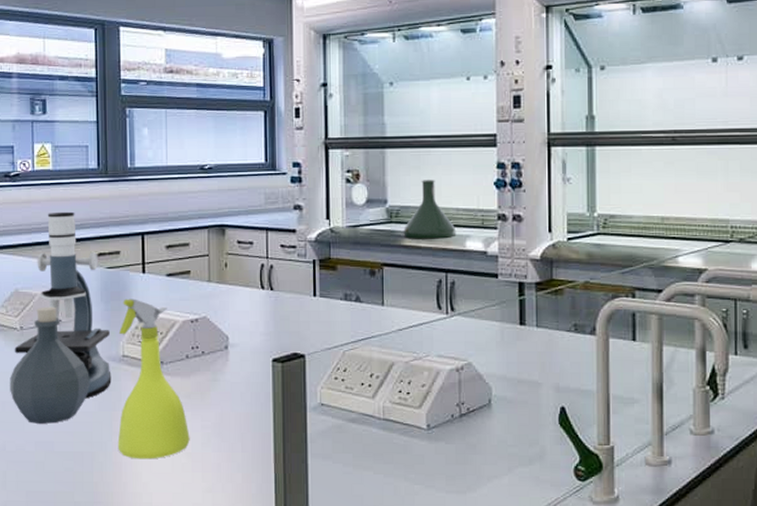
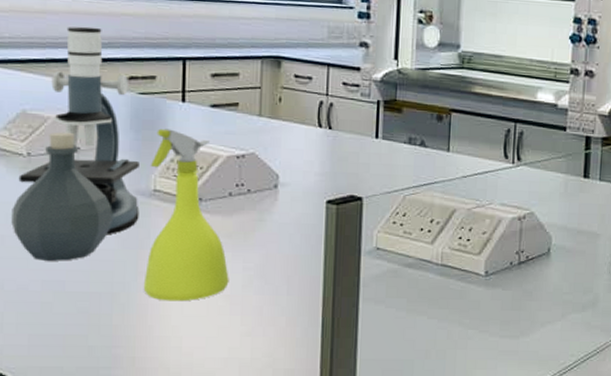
flask: present [403,180,455,239] -> none [475,27,528,89]

